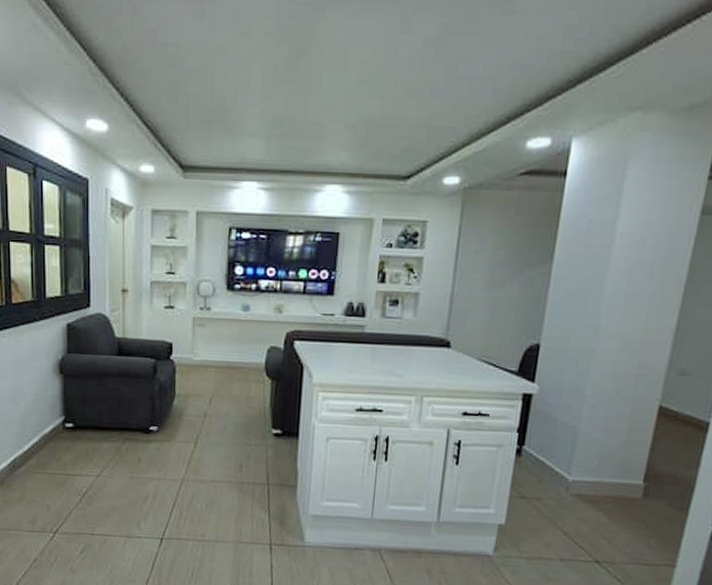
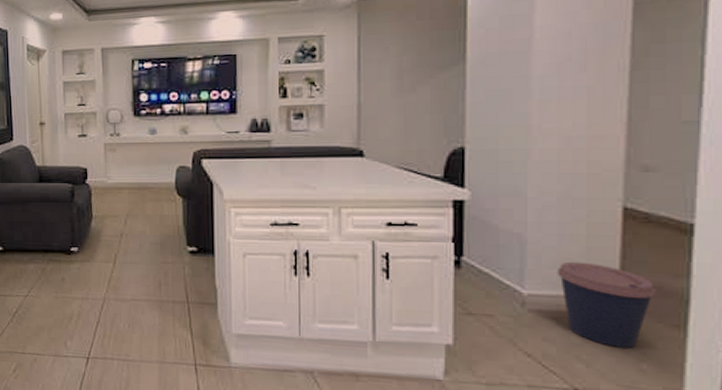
coffee cup: none [598,452,672,527] -> present [556,261,657,348]

